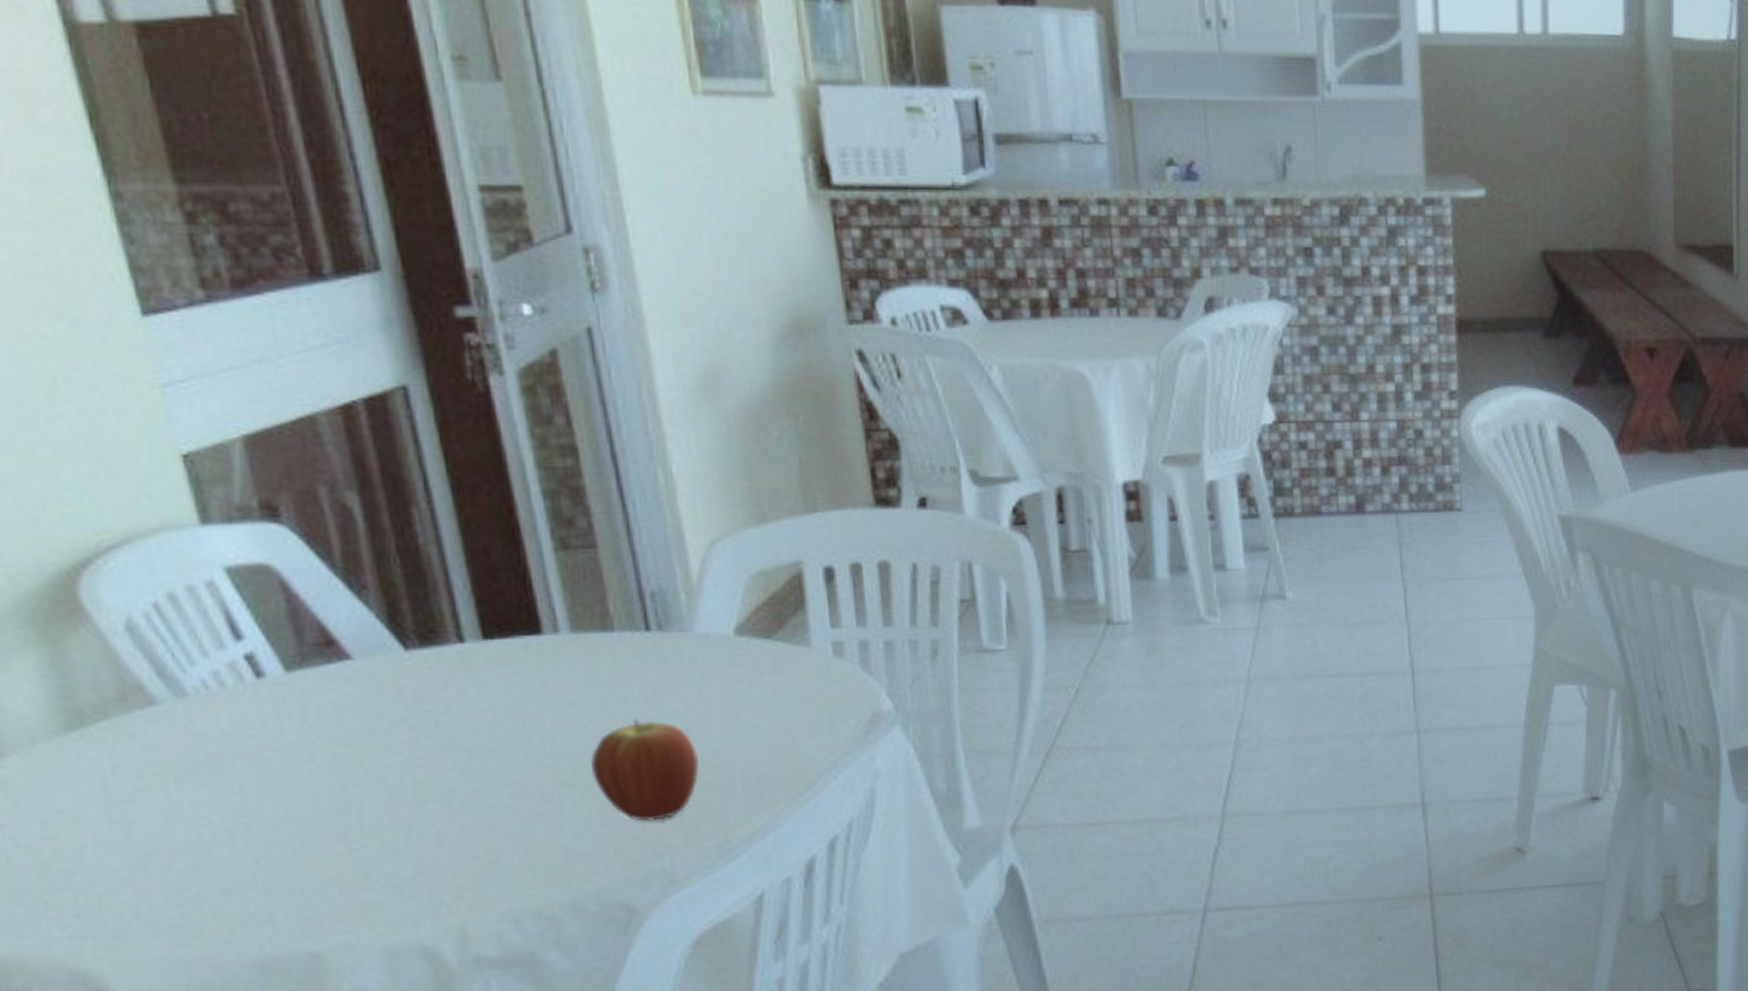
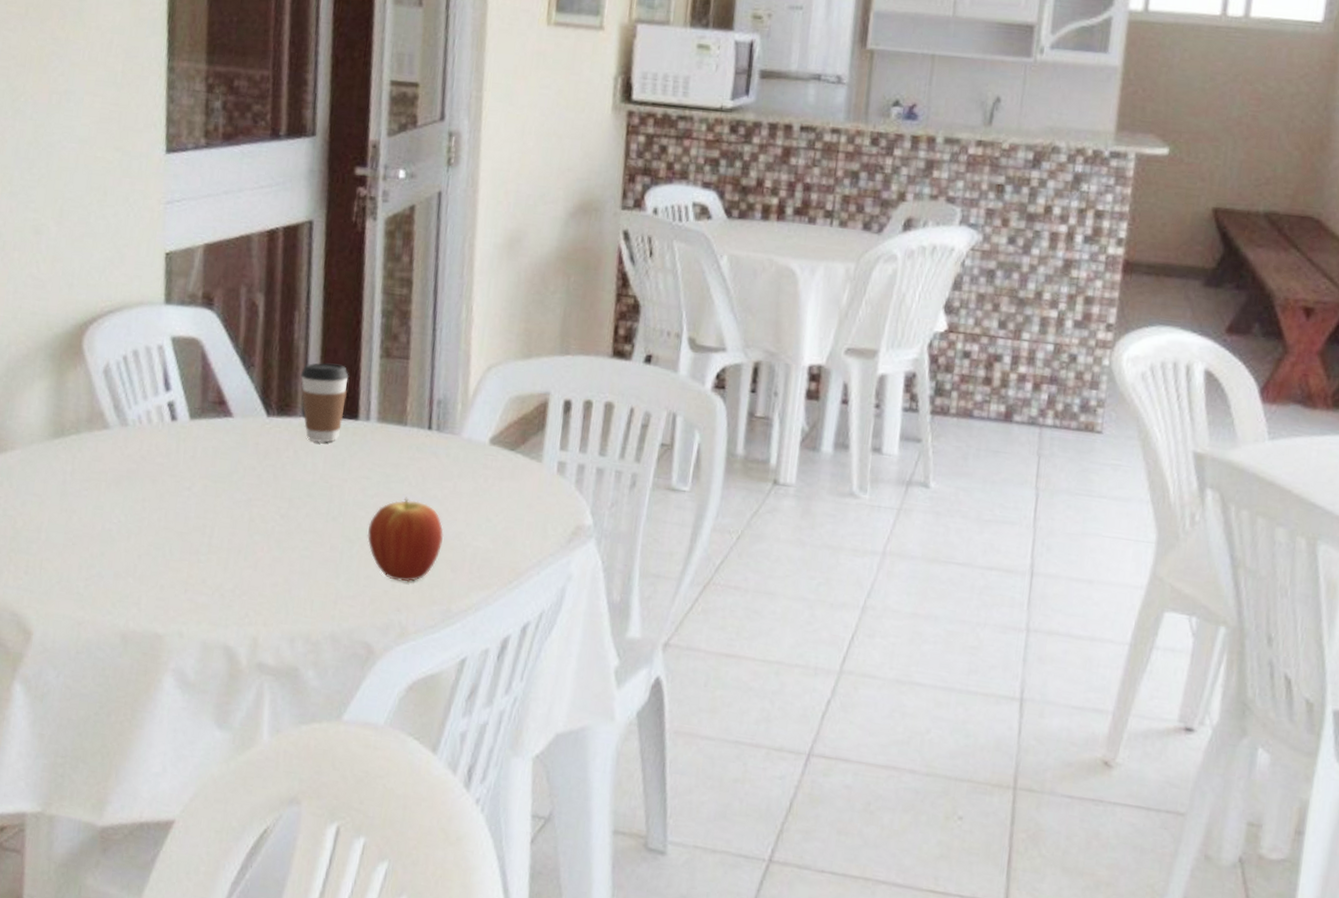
coffee cup: none [442,568,520,673] -> present [301,362,349,443]

